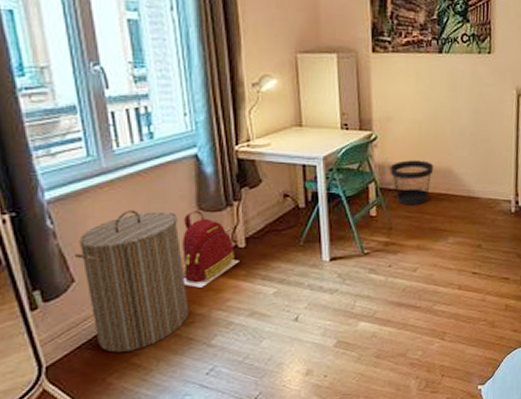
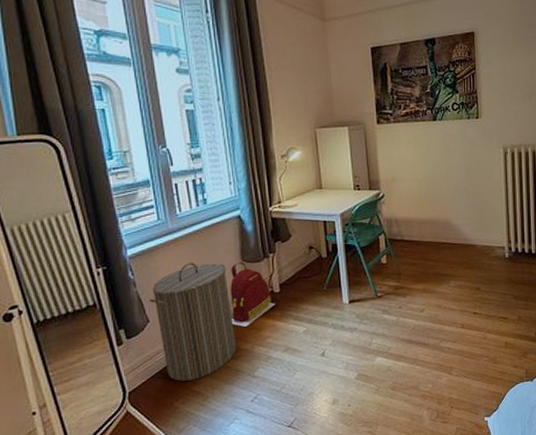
wastebasket: present [390,160,434,205] -> none [396,214,434,253]

